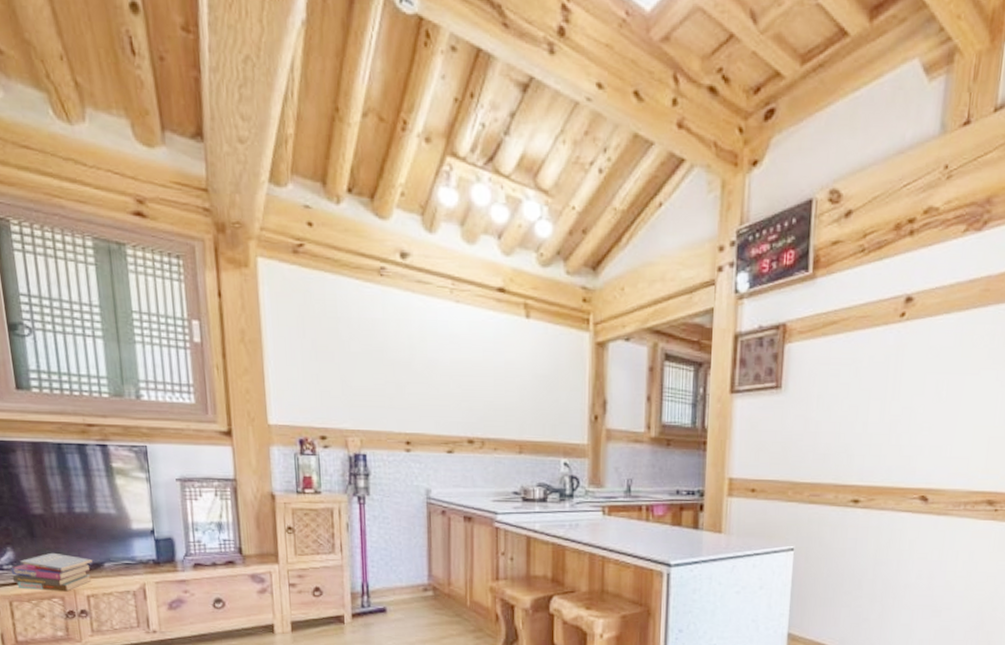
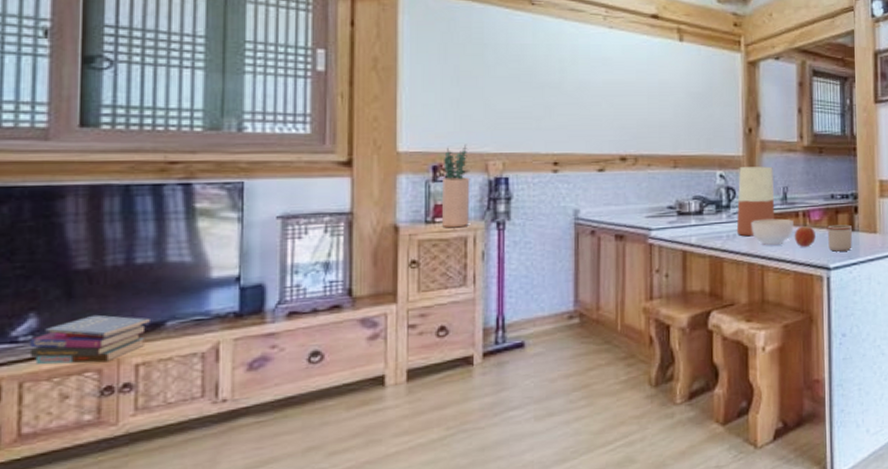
vase: none [308,419,334,500] -> present [442,144,470,228]
vase: none [579,456,618,527] -> present [736,166,775,237]
bowl: none [593,511,638,537] -> present [751,218,795,245]
fruit: none [636,517,658,543] -> present [794,222,816,248]
mug: none [670,522,696,549] -> present [828,224,852,252]

